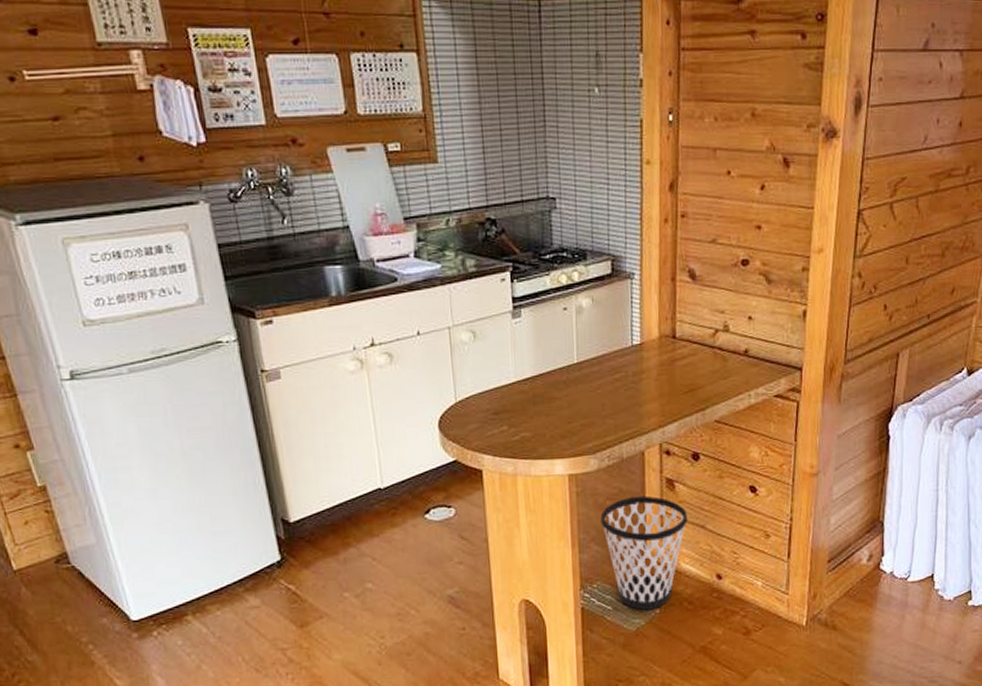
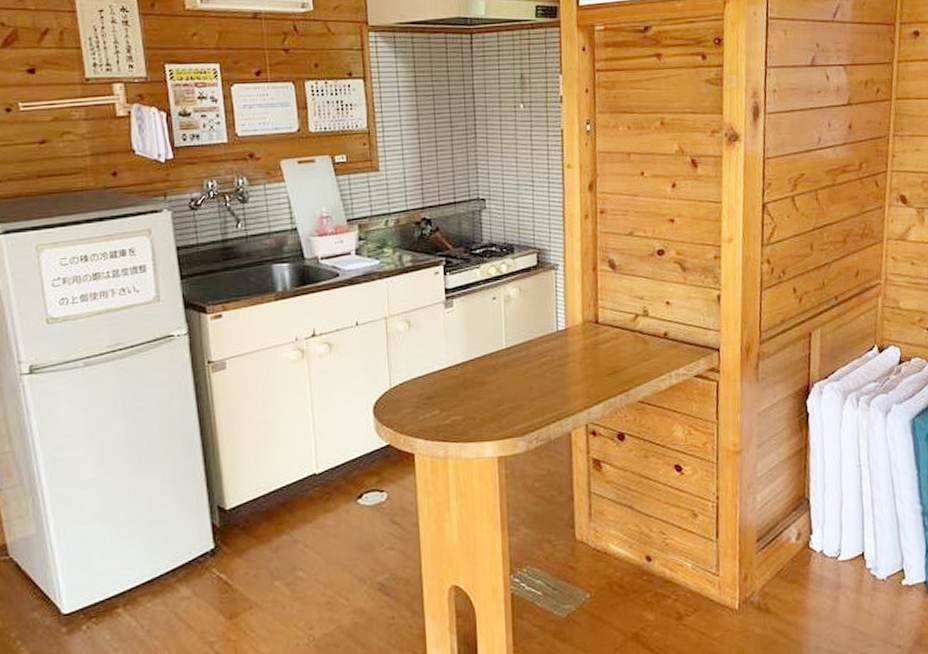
wastebasket: present [600,495,688,610] -> none [529,476,616,595]

